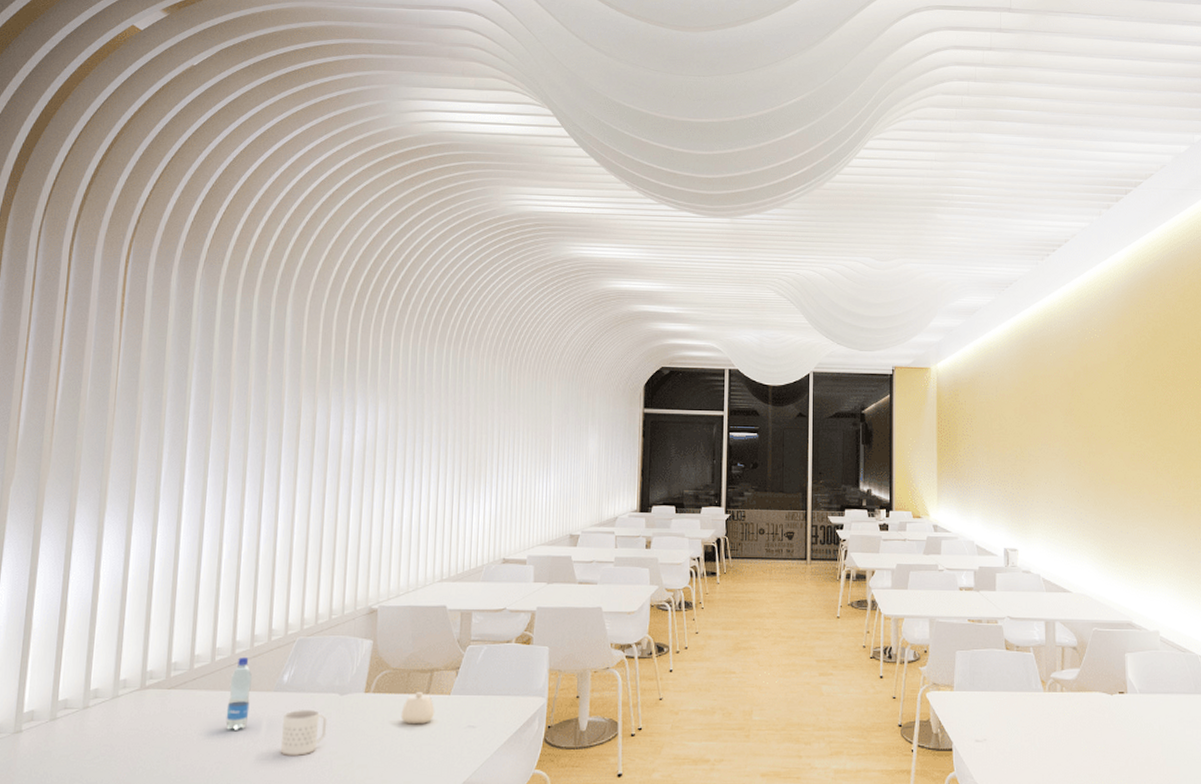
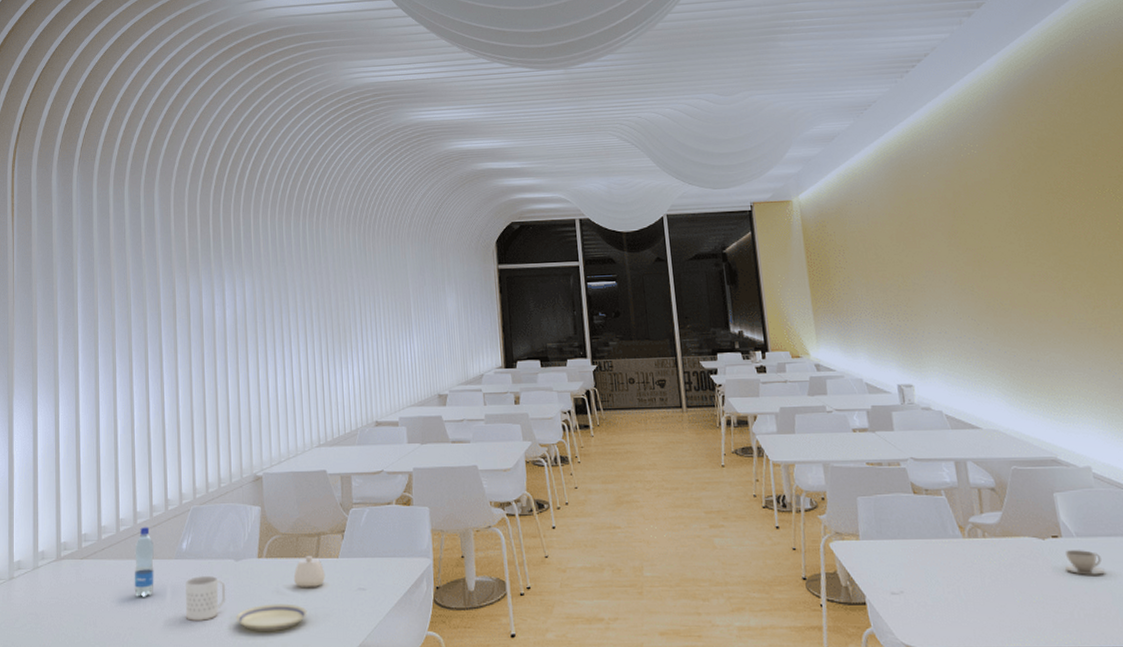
plate: none [335,740,412,768] -> present [235,604,307,632]
teacup: none [1127,705,1159,728] -> present [1064,550,1105,575]

